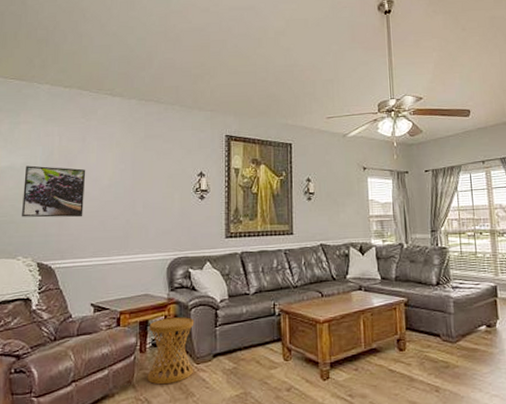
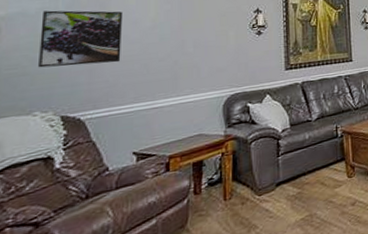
side table: present [147,317,194,385] -> none [203,151,255,224]

